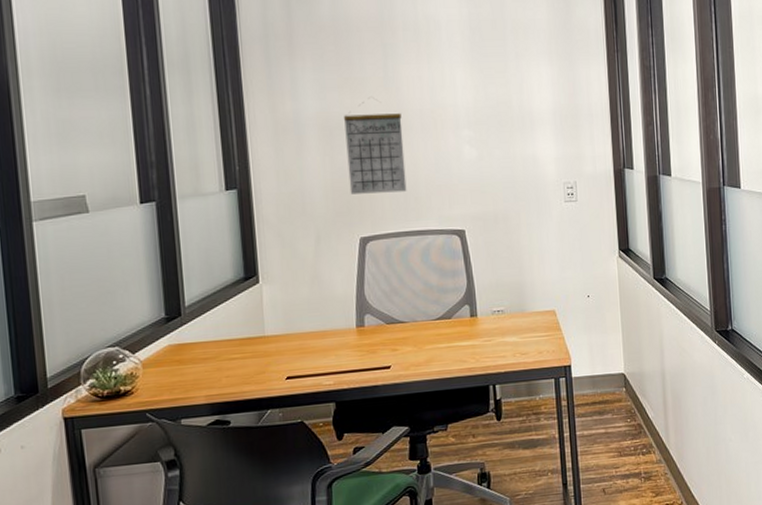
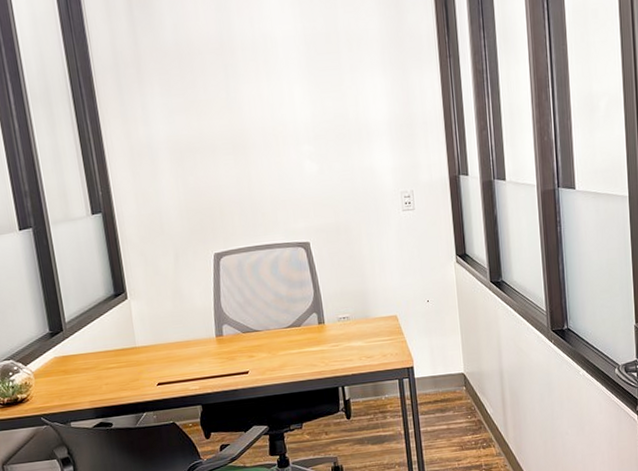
calendar: present [344,102,407,194] -> none [192,123,254,213]

